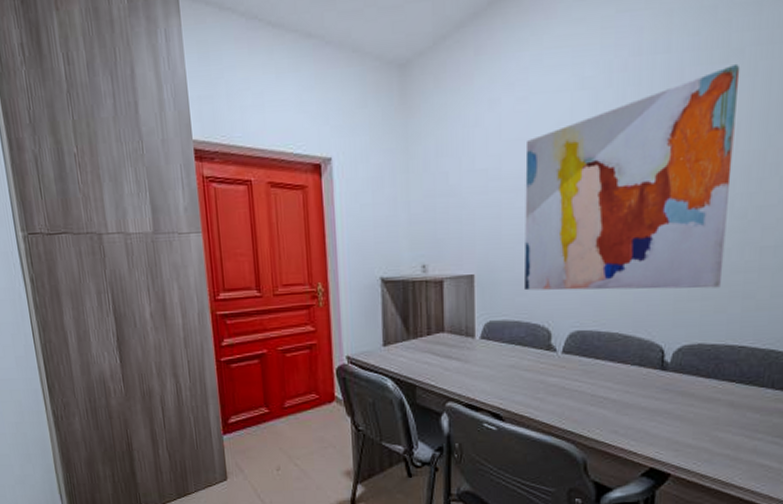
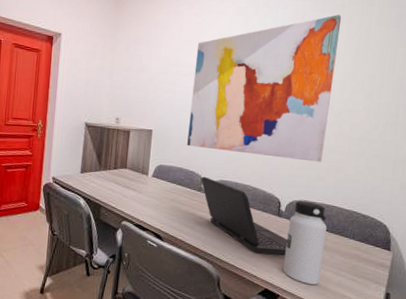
laptop: none [548,329,678,423] -> present [201,176,288,255]
water bottle: none [674,344,733,455] -> present [283,201,327,285]

